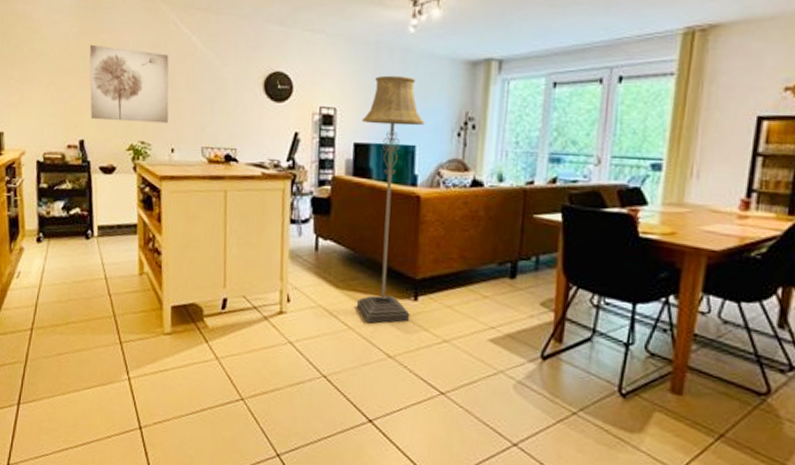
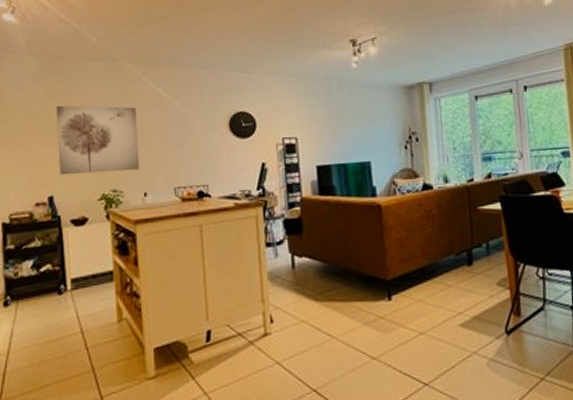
floor lamp: present [357,75,425,323] -> none [321,104,387,329]

